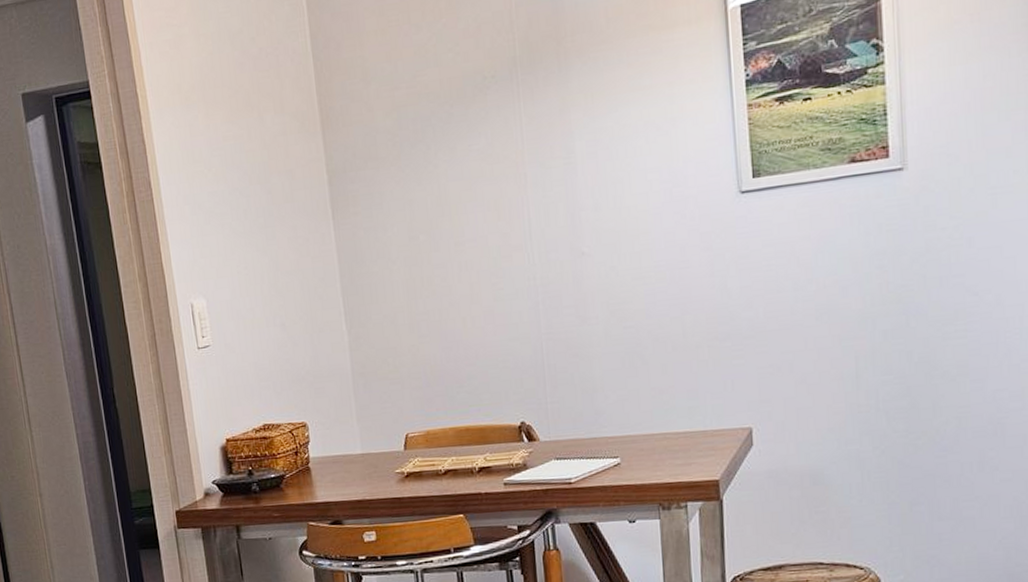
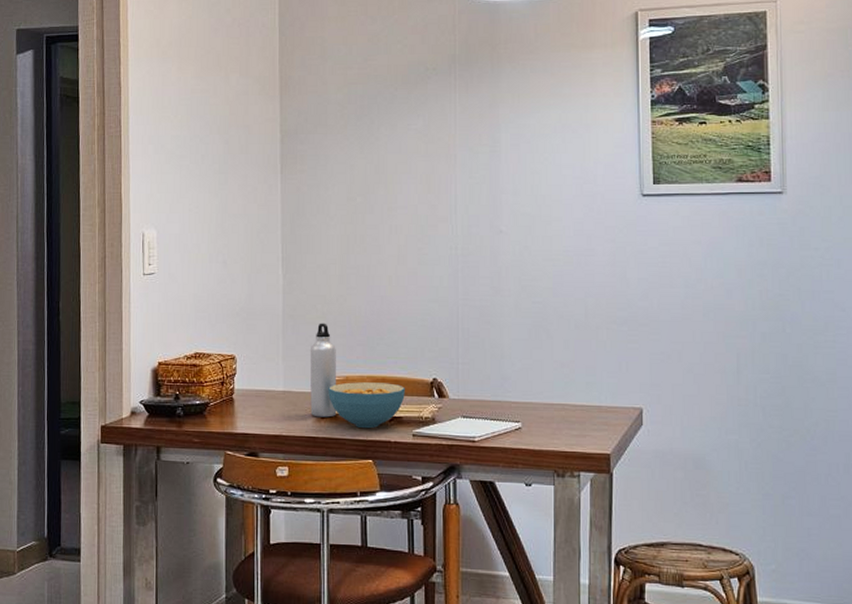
water bottle: none [386,377,421,477] -> present [310,323,337,418]
cereal bowl: none [409,432,493,483] -> present [328,382,406,429]

